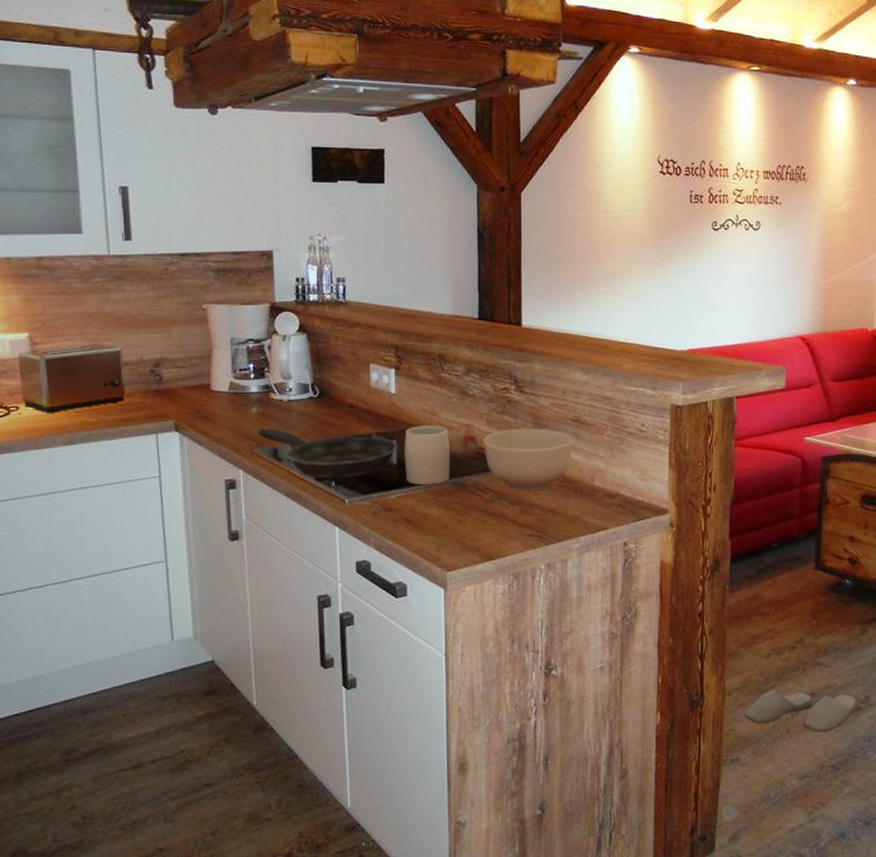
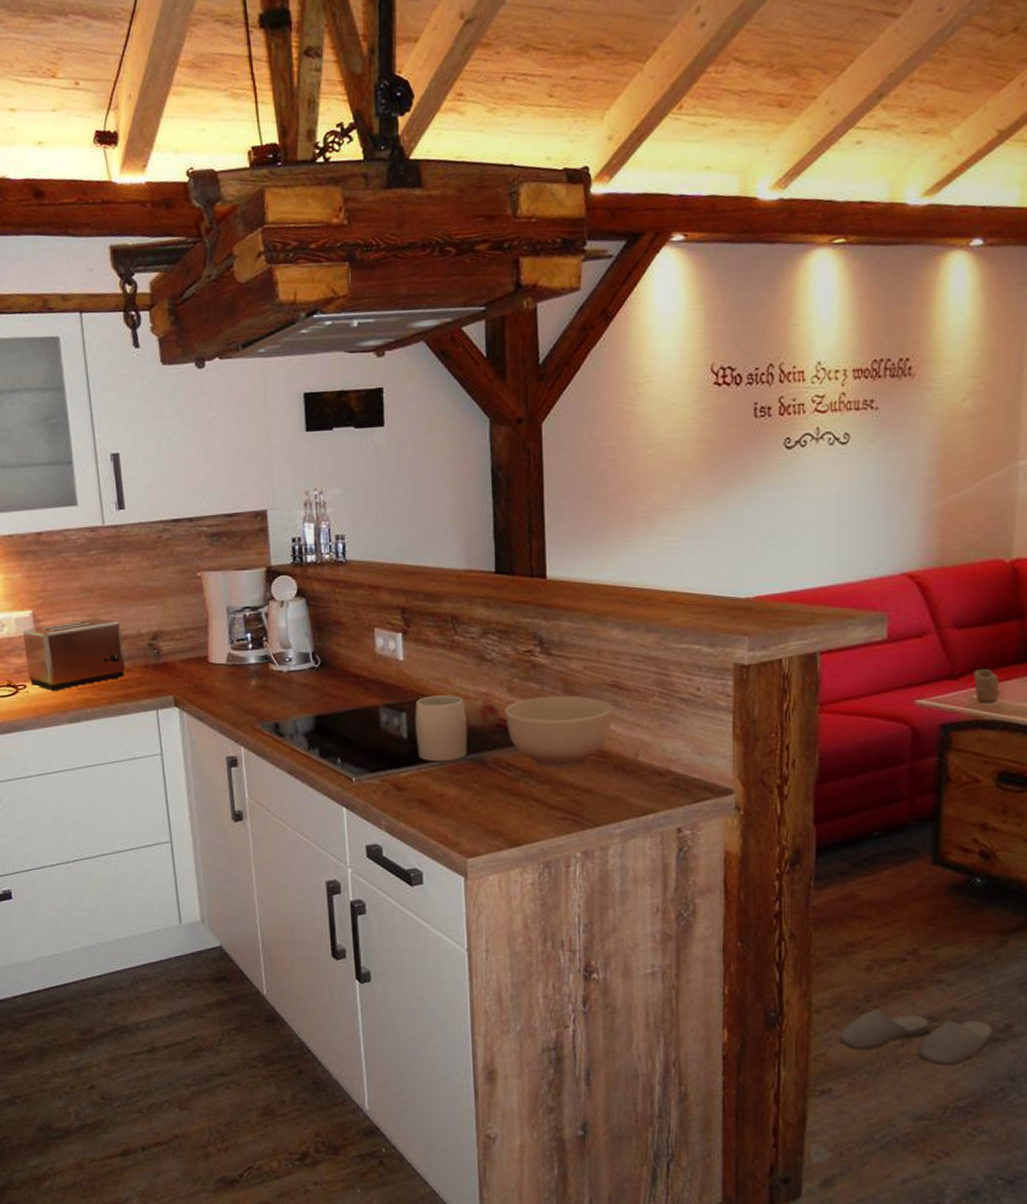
frying pan: present [257,429,398,479] -> none [258,702,408,756]
candle: none [846,414,865,440] -> present [974,669,1001,702]

